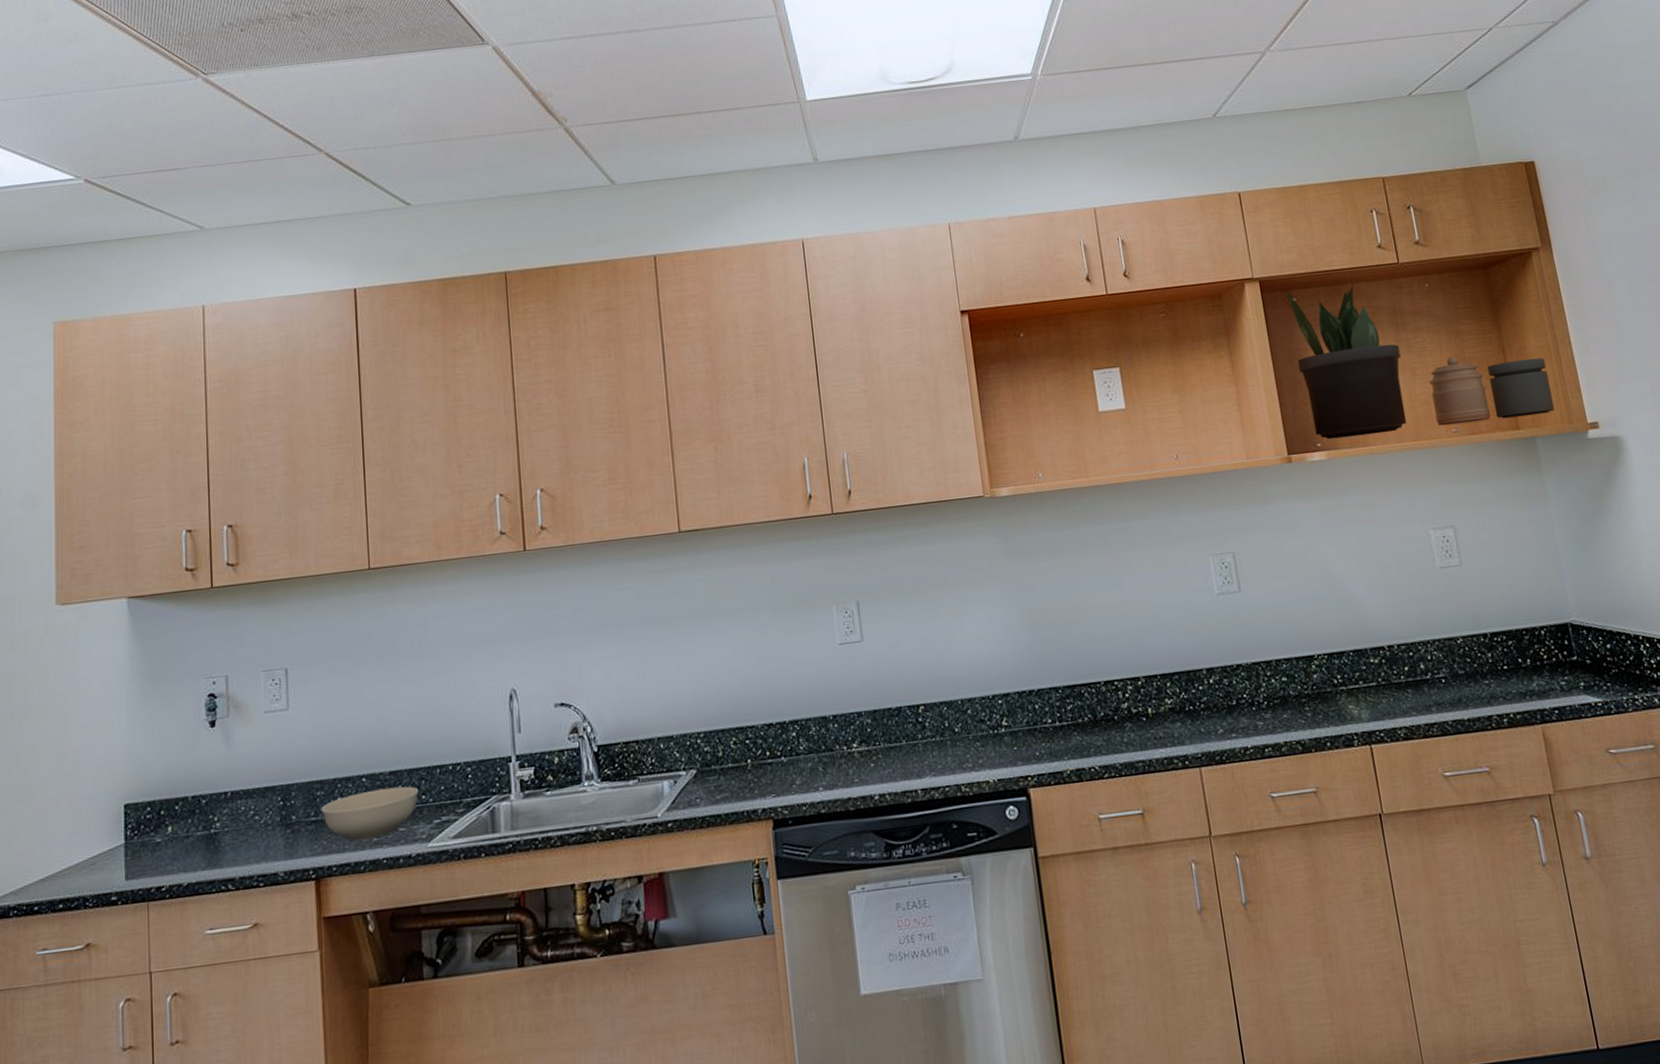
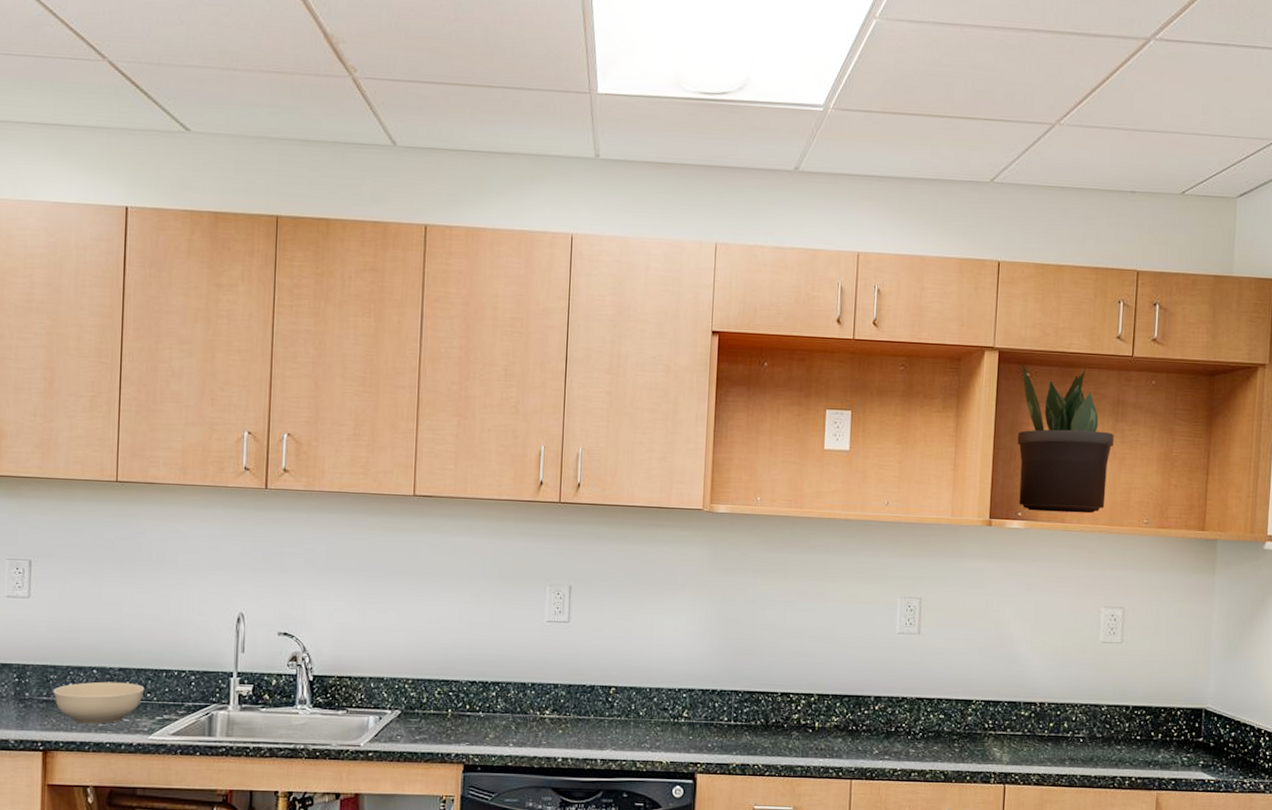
jar: present [1429,356,1491,426] -> none [1130,453,1184,518]
jar: present [1487,358,1555,419] -> none [1186,466,1244,521]

